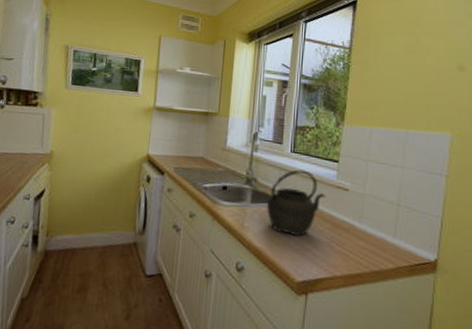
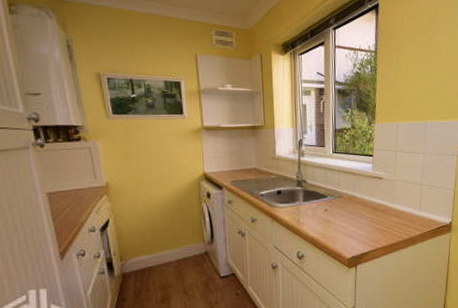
kettle: present [267,169,326,237] -> none [317,167,365,223]

